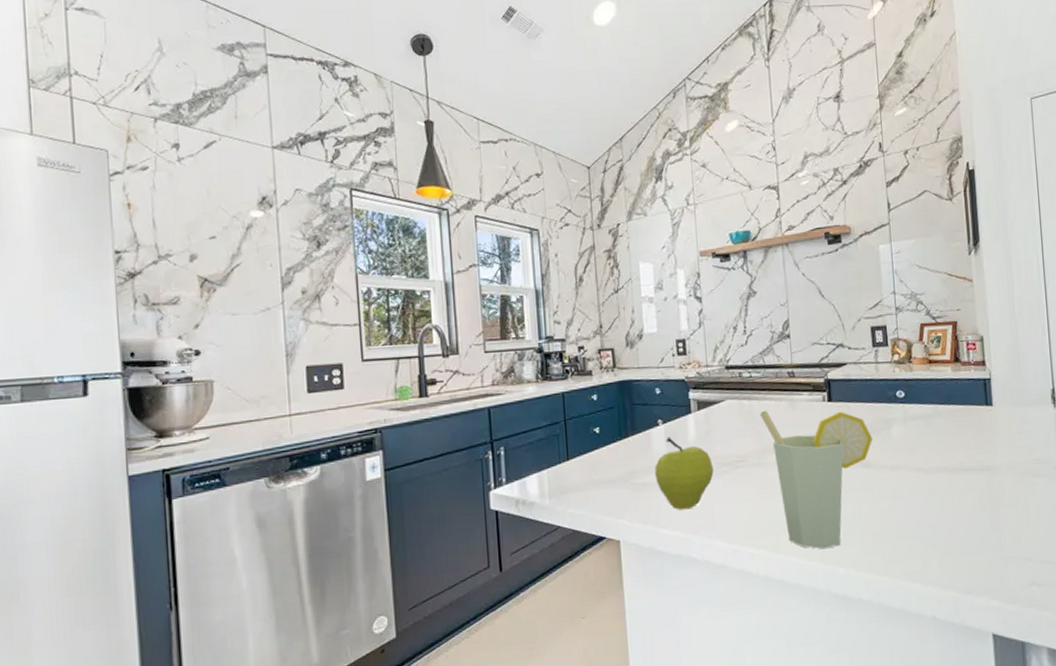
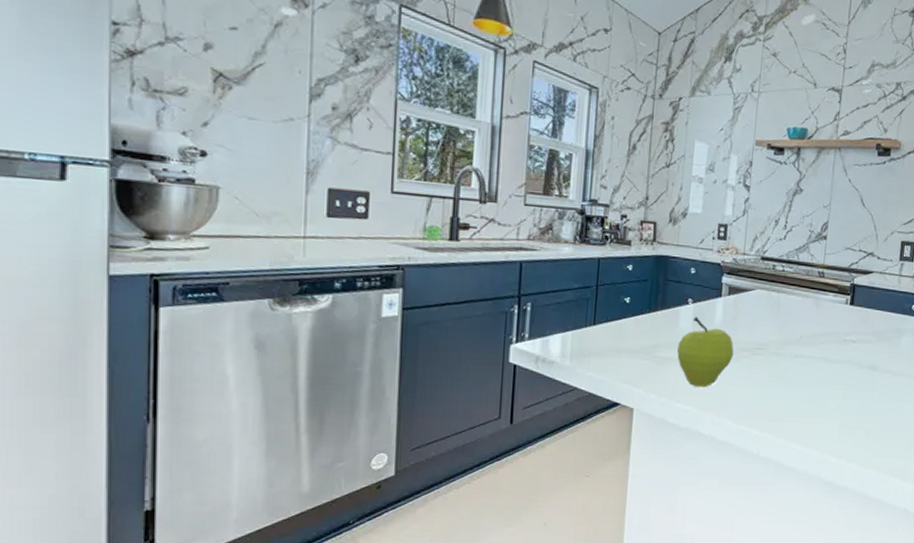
cup: present [760,410,873,550] -> none [785,304,884,439]

